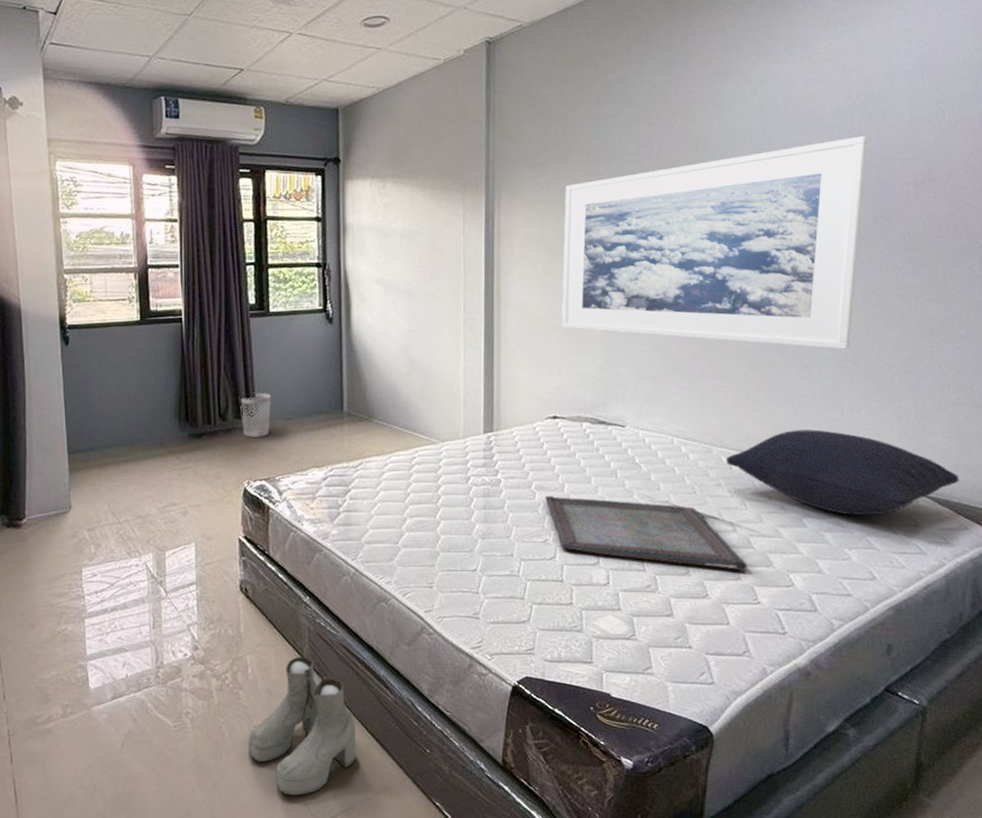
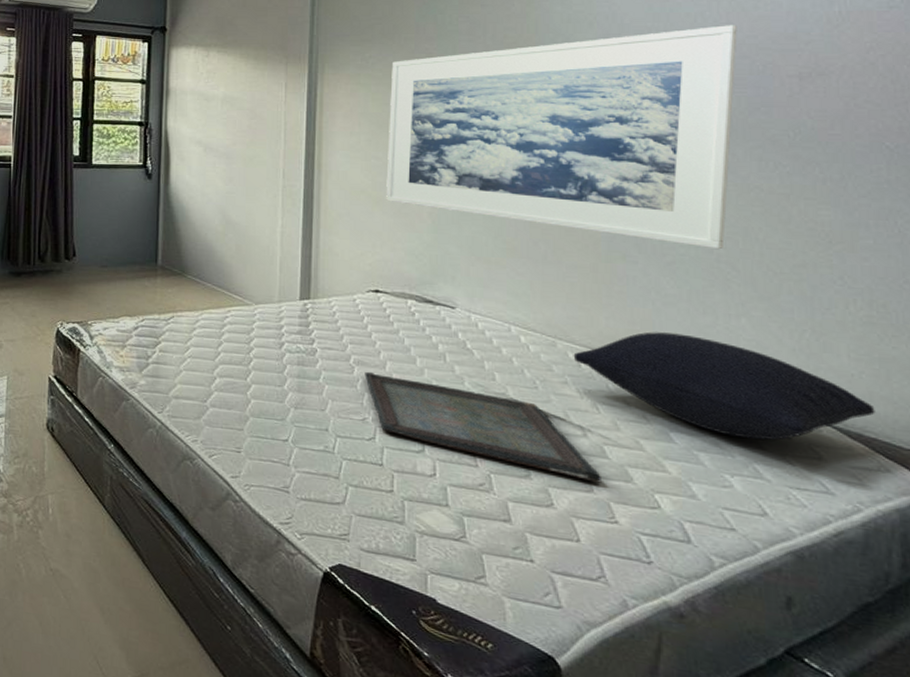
wastebasket: present [239,392,271,438] -> none [58,238,88,281]
boots: present [248,657,356,796] -> none [44,504,153,652]

